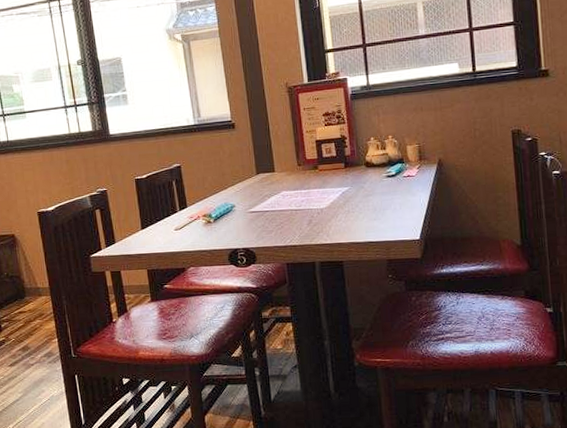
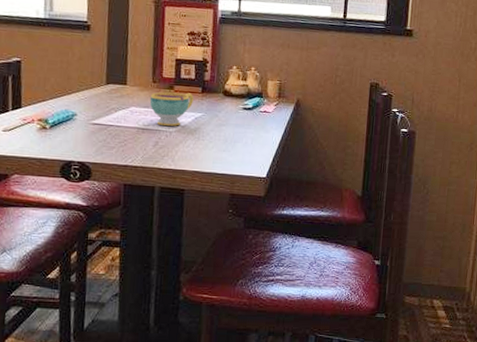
teacup: none [297,170,338,204] -> present [149,92,194,126]

